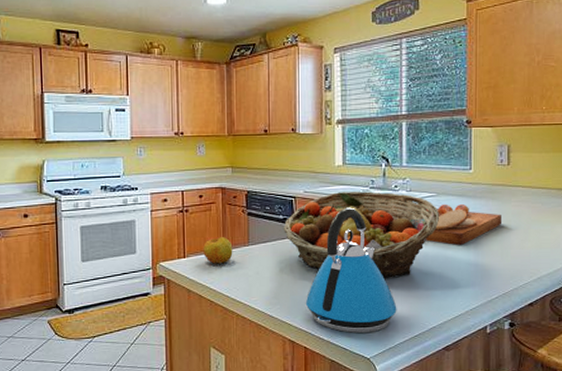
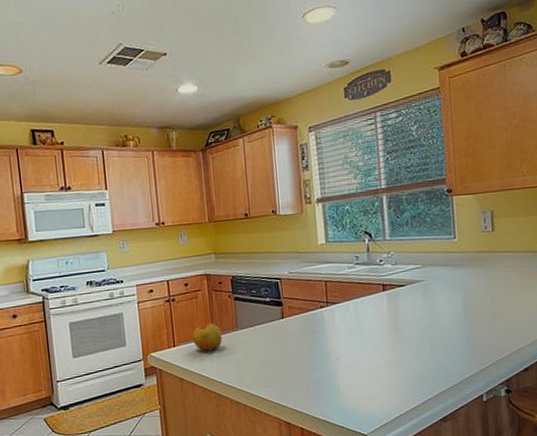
fruit basket: present [283,191,440,279] -> none [270,267,428,355]
kettle: present [305,207,397,334] -> none [298,285,391,411]
cutting board: present [419,204,501,246] -> none [406,274,490,316]

